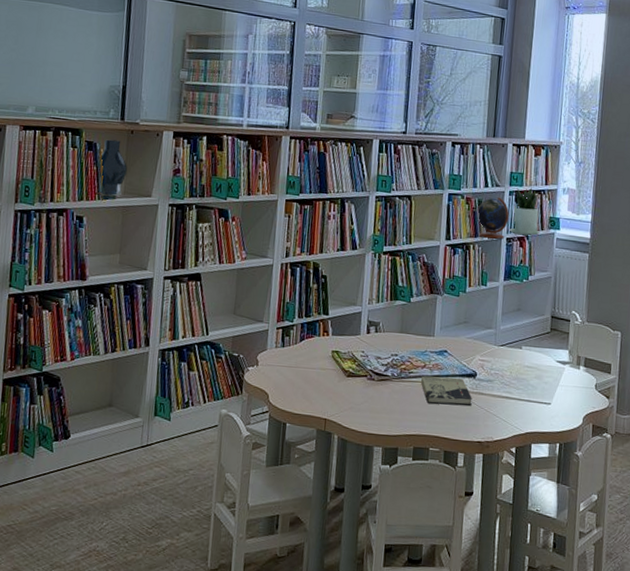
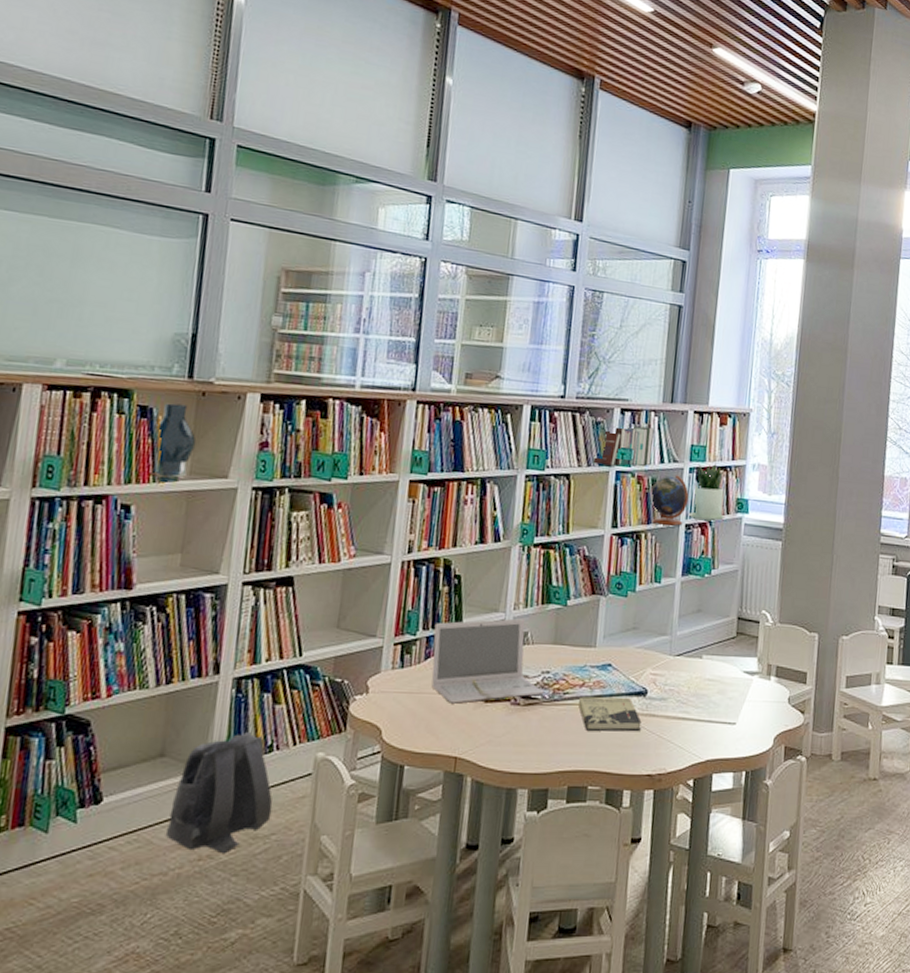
backpack: none [114,390,190,482] -> present [165,731,273,854]
laptop: none [305,311,394,377] -> present [431,618,544,704]
books: none [430,156,479,190] -> present [593,425,654,467]

